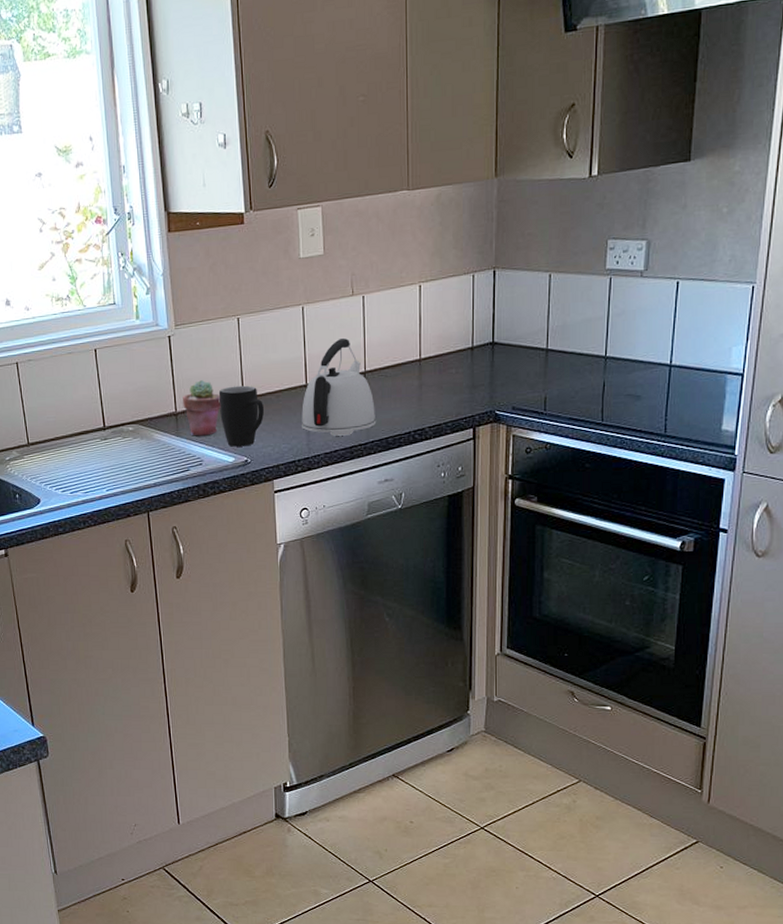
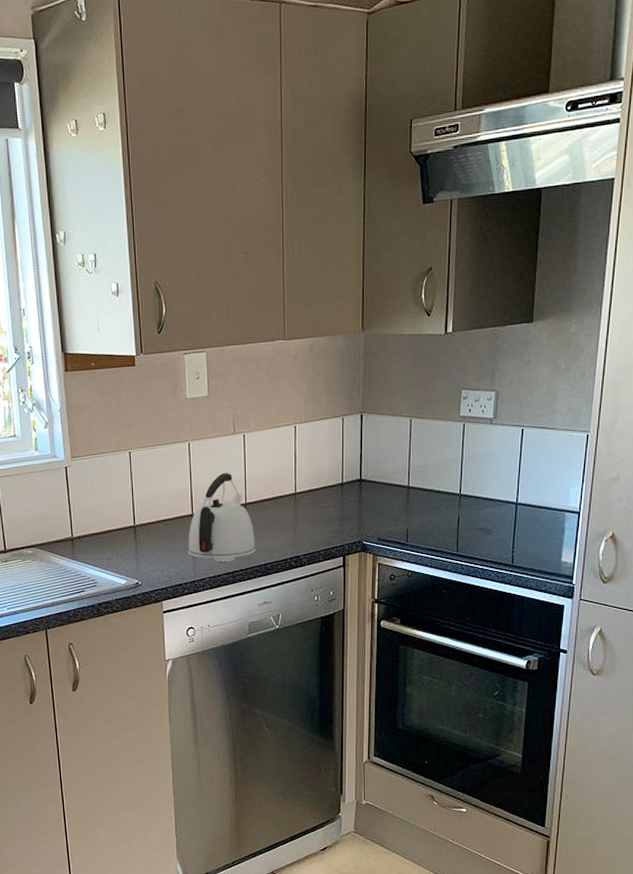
potted succulent: present [183,380,221,436] -> none [78,508,114,560]
mug: present [218,385,265,447] -> none [111,514,154,570]

